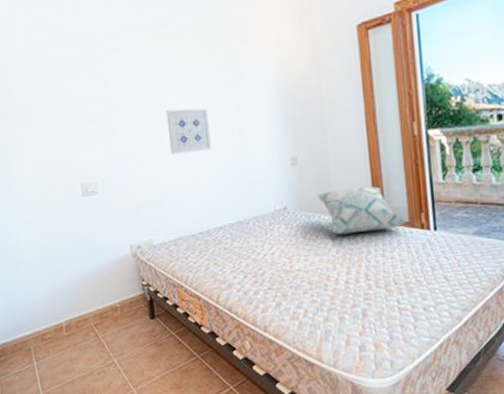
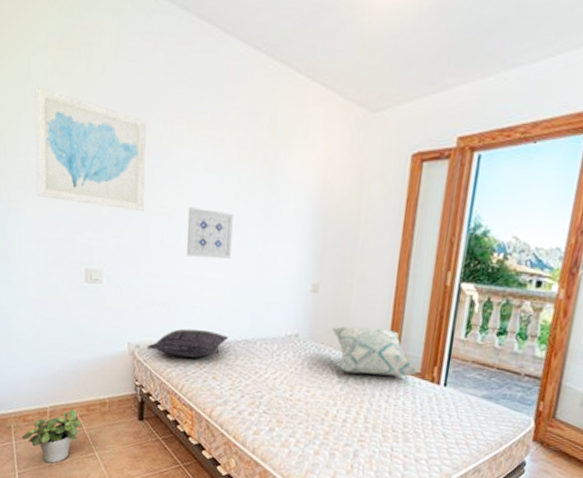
wall art: none [17,33,127,127] -> present [35,88,146,211]
potted plant: none [41,321,98,378] -> present [21,410,83,463]
pillow: none [147,220,223,250] -> present [146,328,229,359]

